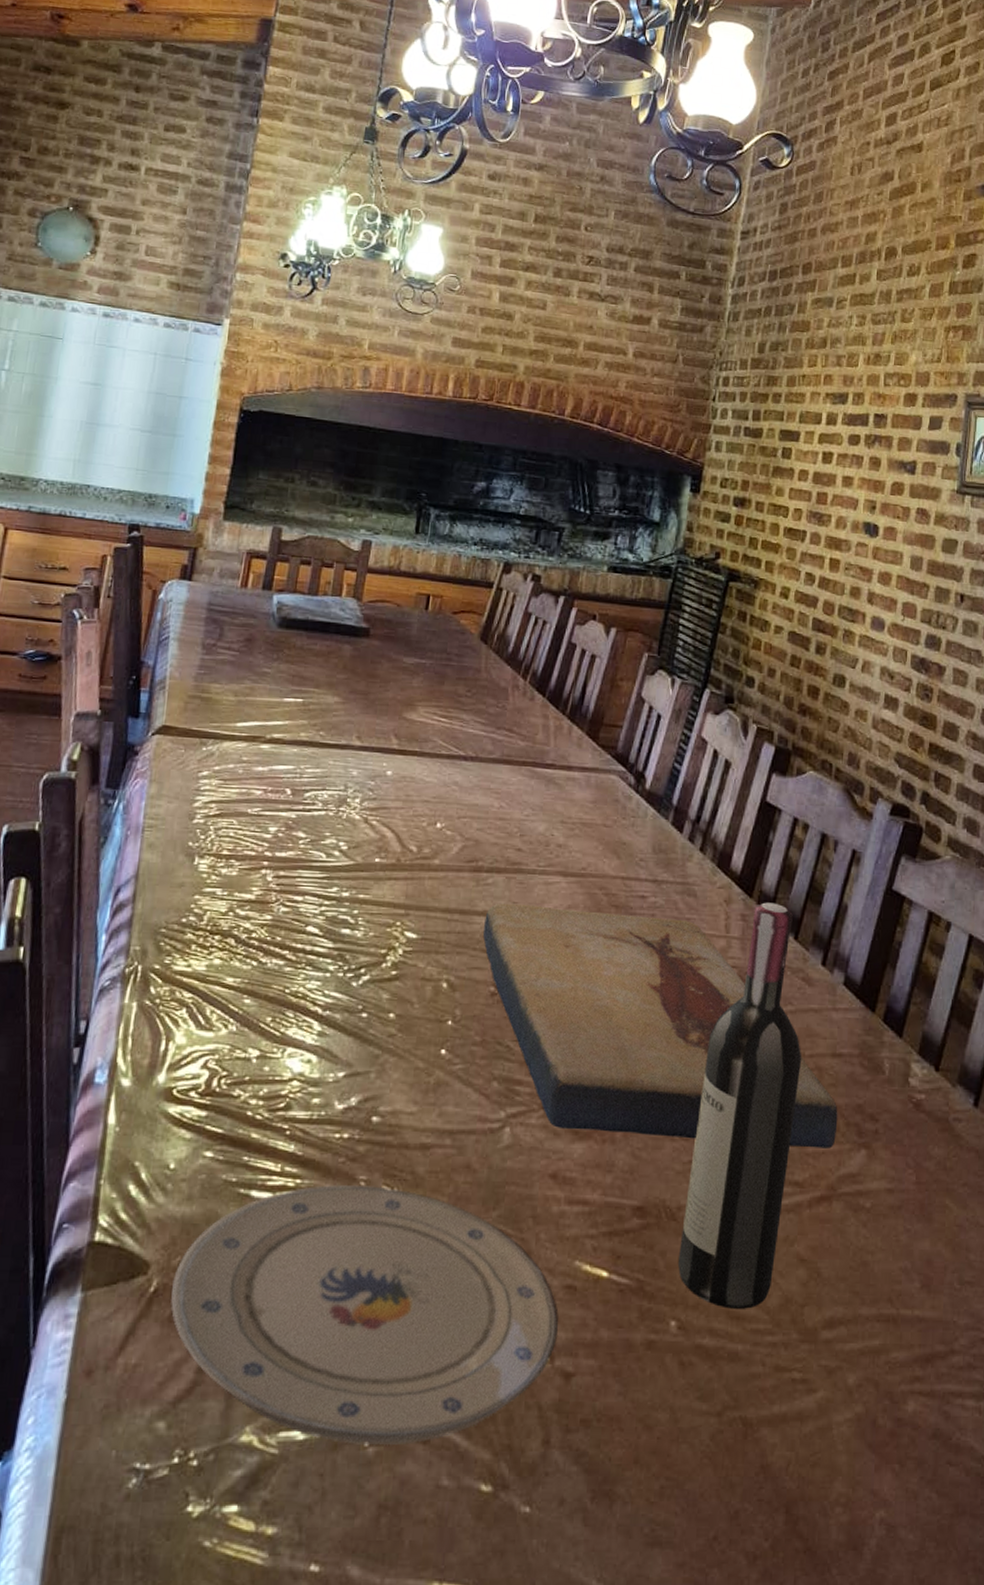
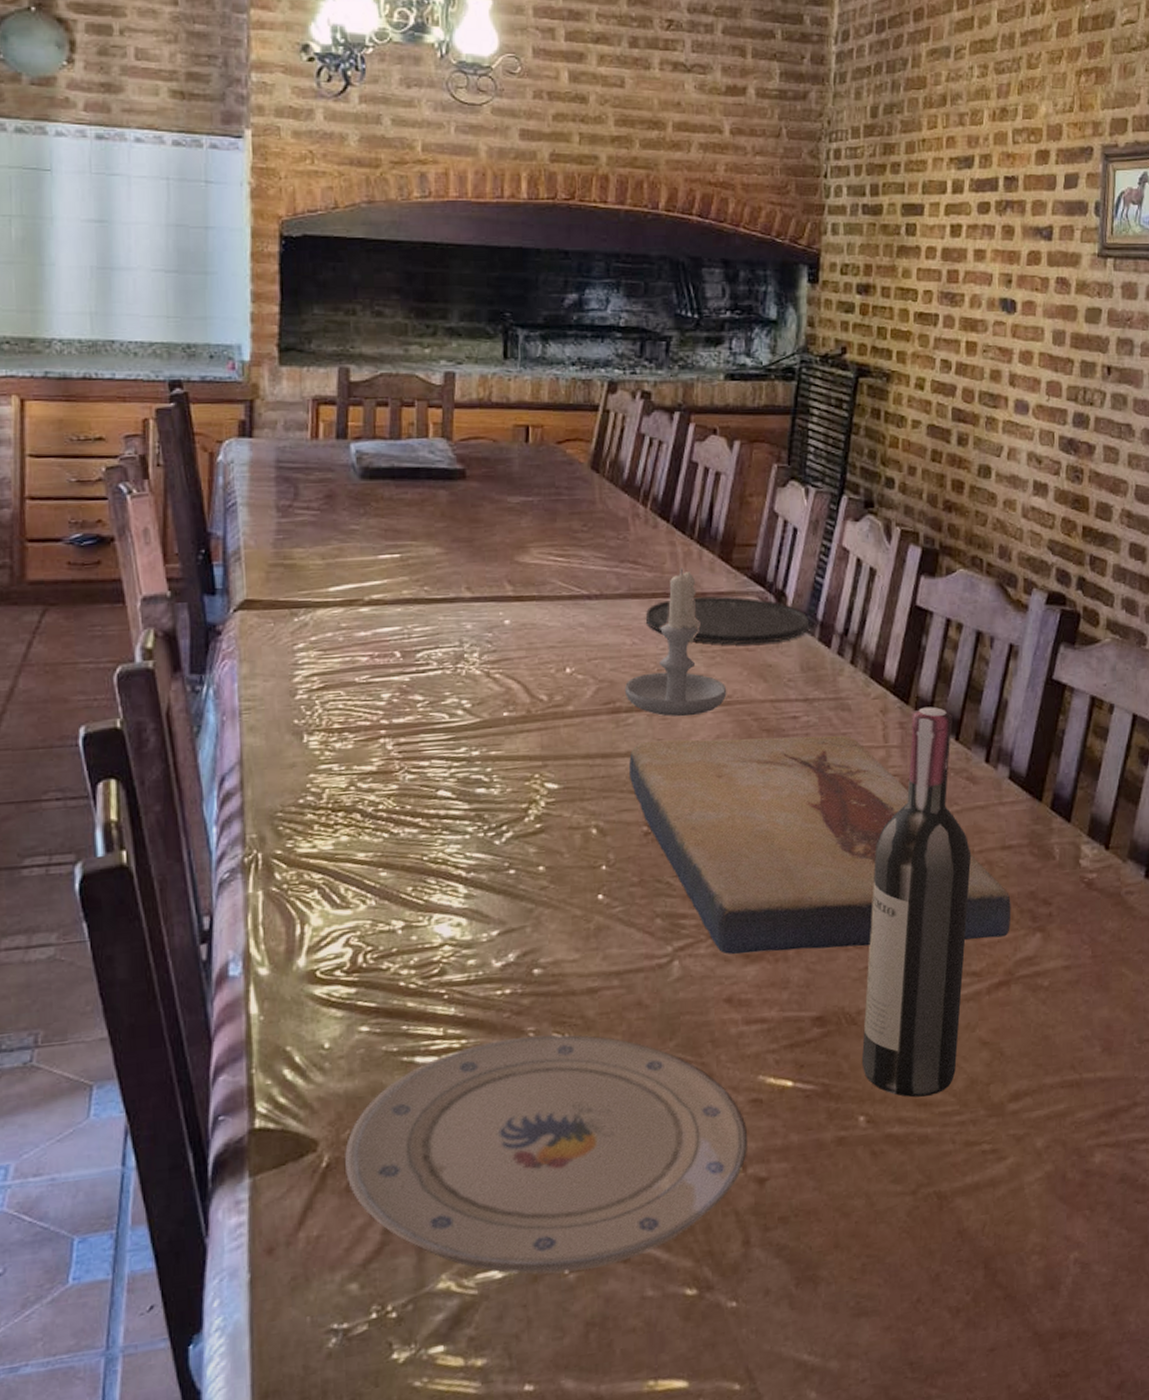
candle: none [487,740,582,884] -> present [624,568,727,717]
plate: none [513,770,665,822] -> present [645,596,810,645]

